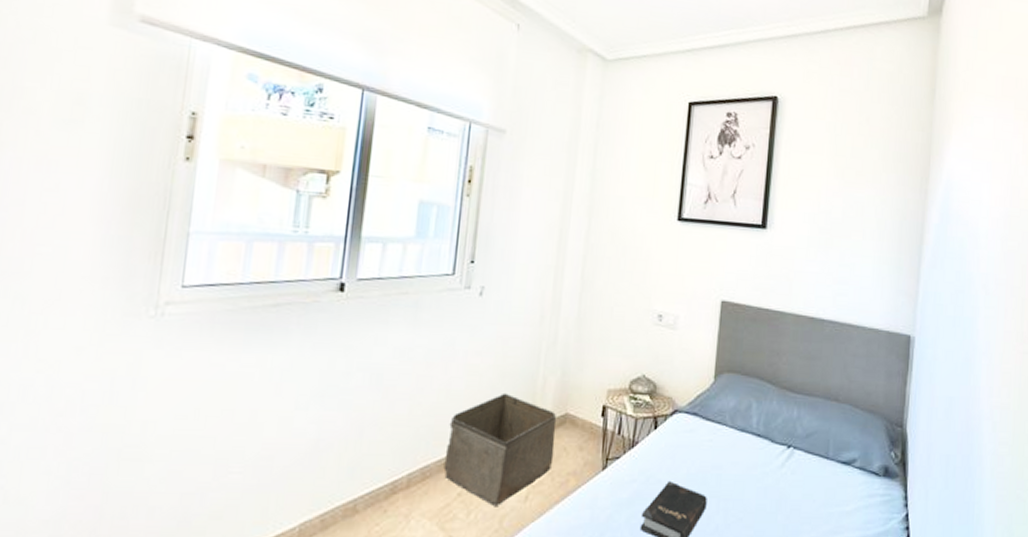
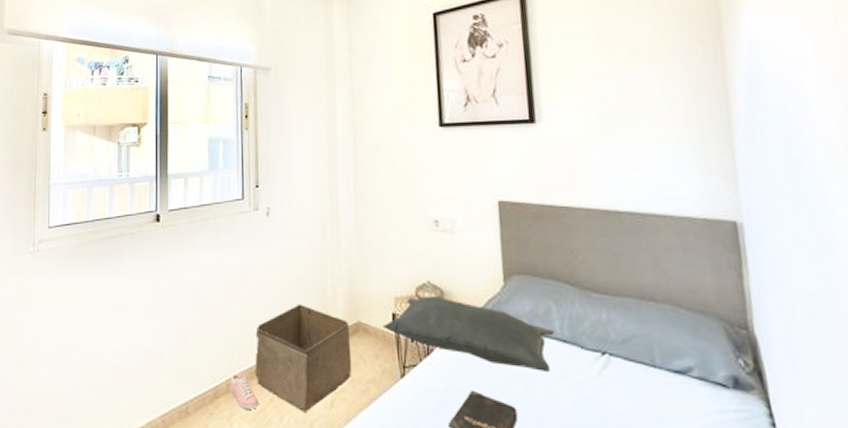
sneaker: none [411,466,444,505] -> present [230,373,259,410]
cushion: none [590,390,752,463] -> present [382,296,555,372]

